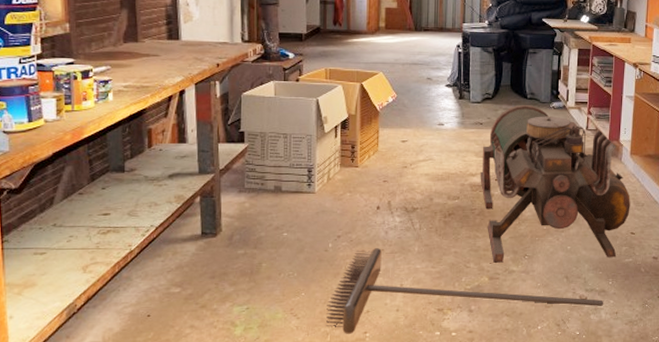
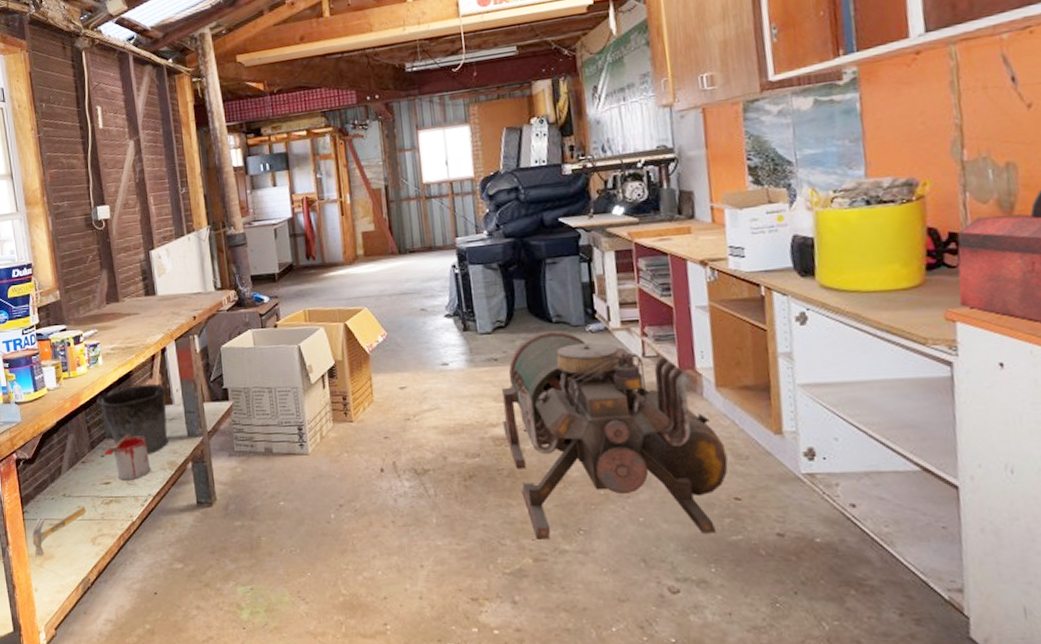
hammer: none [11,236,79,285] -> present [32,506,86,556]
bucket: none [102,122,181,188] -> present [96,383,168,454]
paint can: none [105,168,156,212] -> present [104,434,151,480]
wire broom: present [326,248,604,334] -> none [337,520,708,625]

